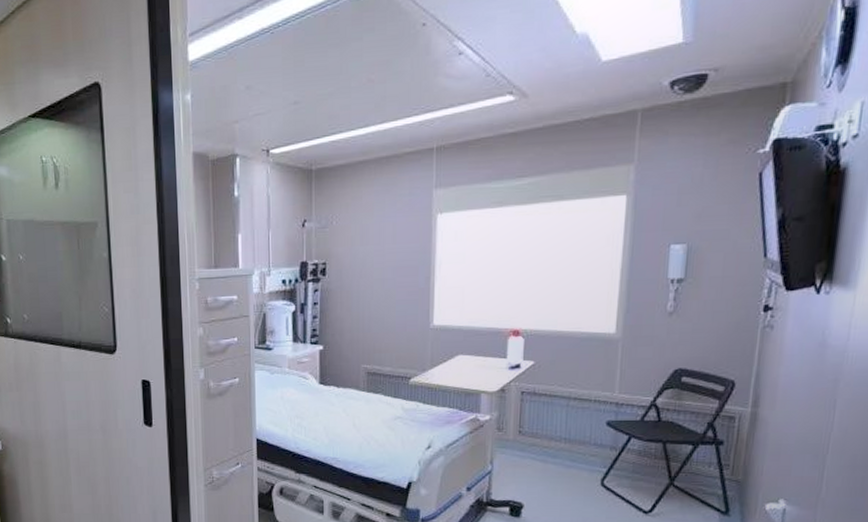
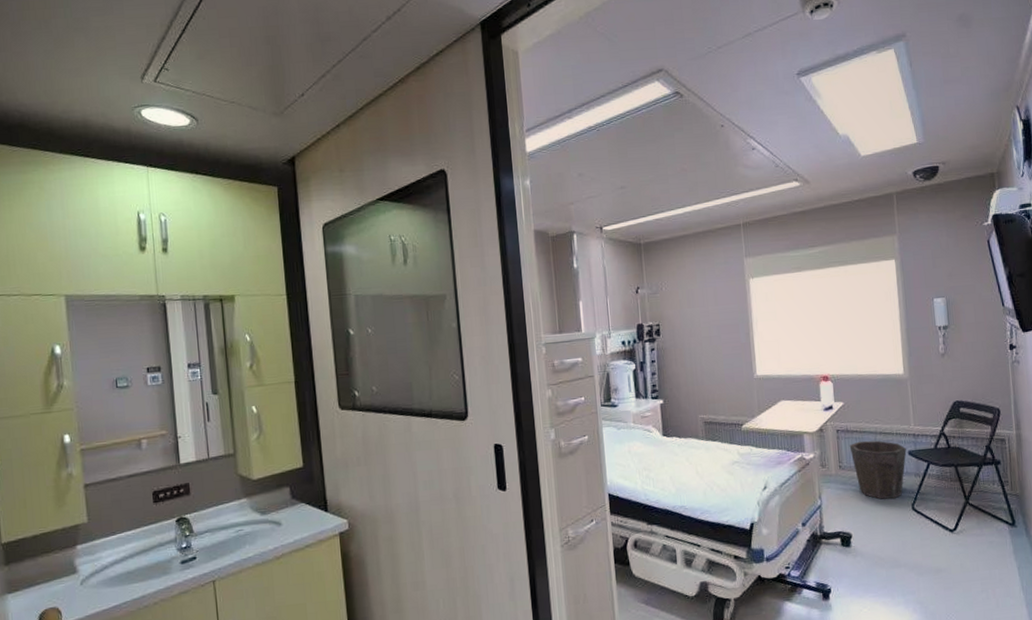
waste bin: none [534,406,604,472] -> present [849,440,907,500]

